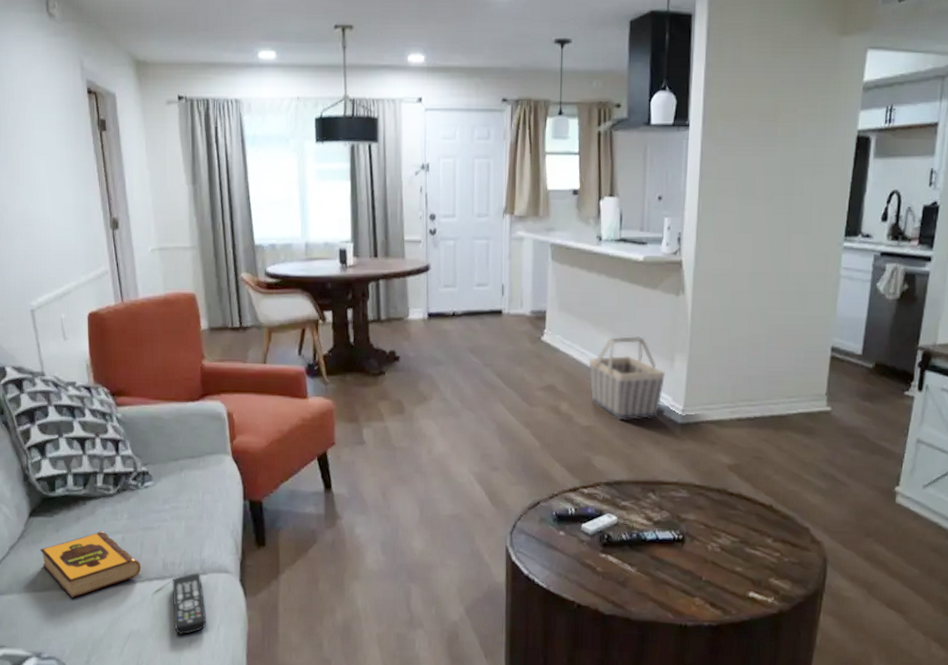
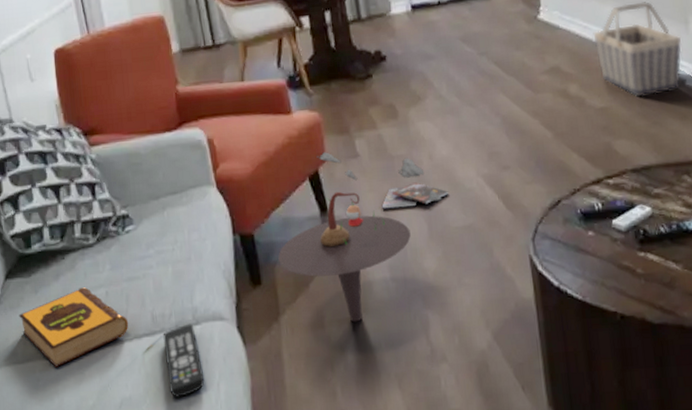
side table: none [283,436,435,587] -> present [278,152,442,322]
booklet: none [380,472,442,493] -> present [381,182,449,209]

